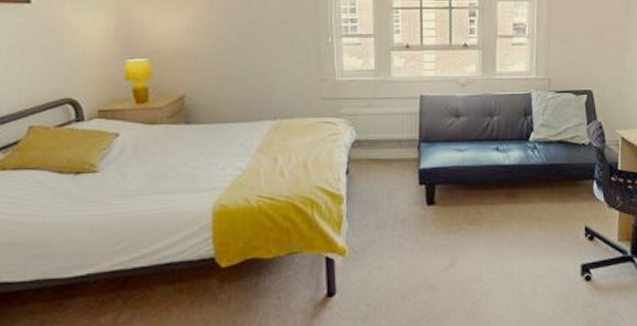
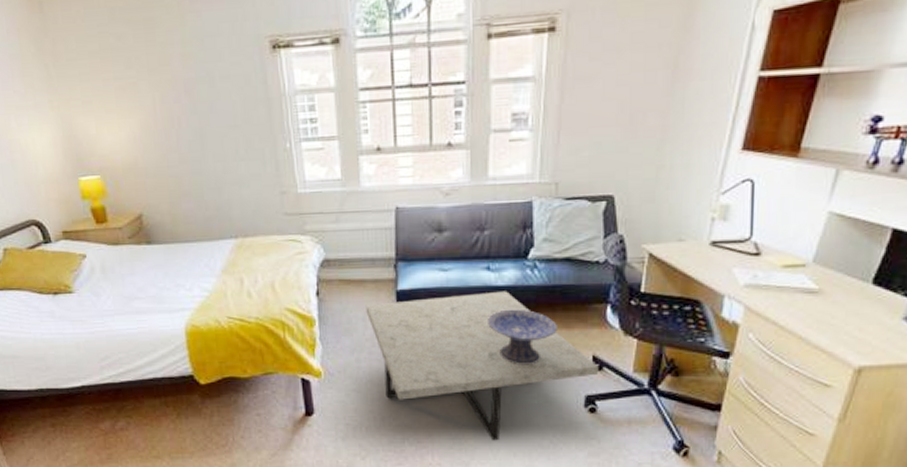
coffee table: none [391,169,591,314] -> present [365,291,599,441]
decorative bowl: none [496,185,555,238] -> present [486,309,557,365]

